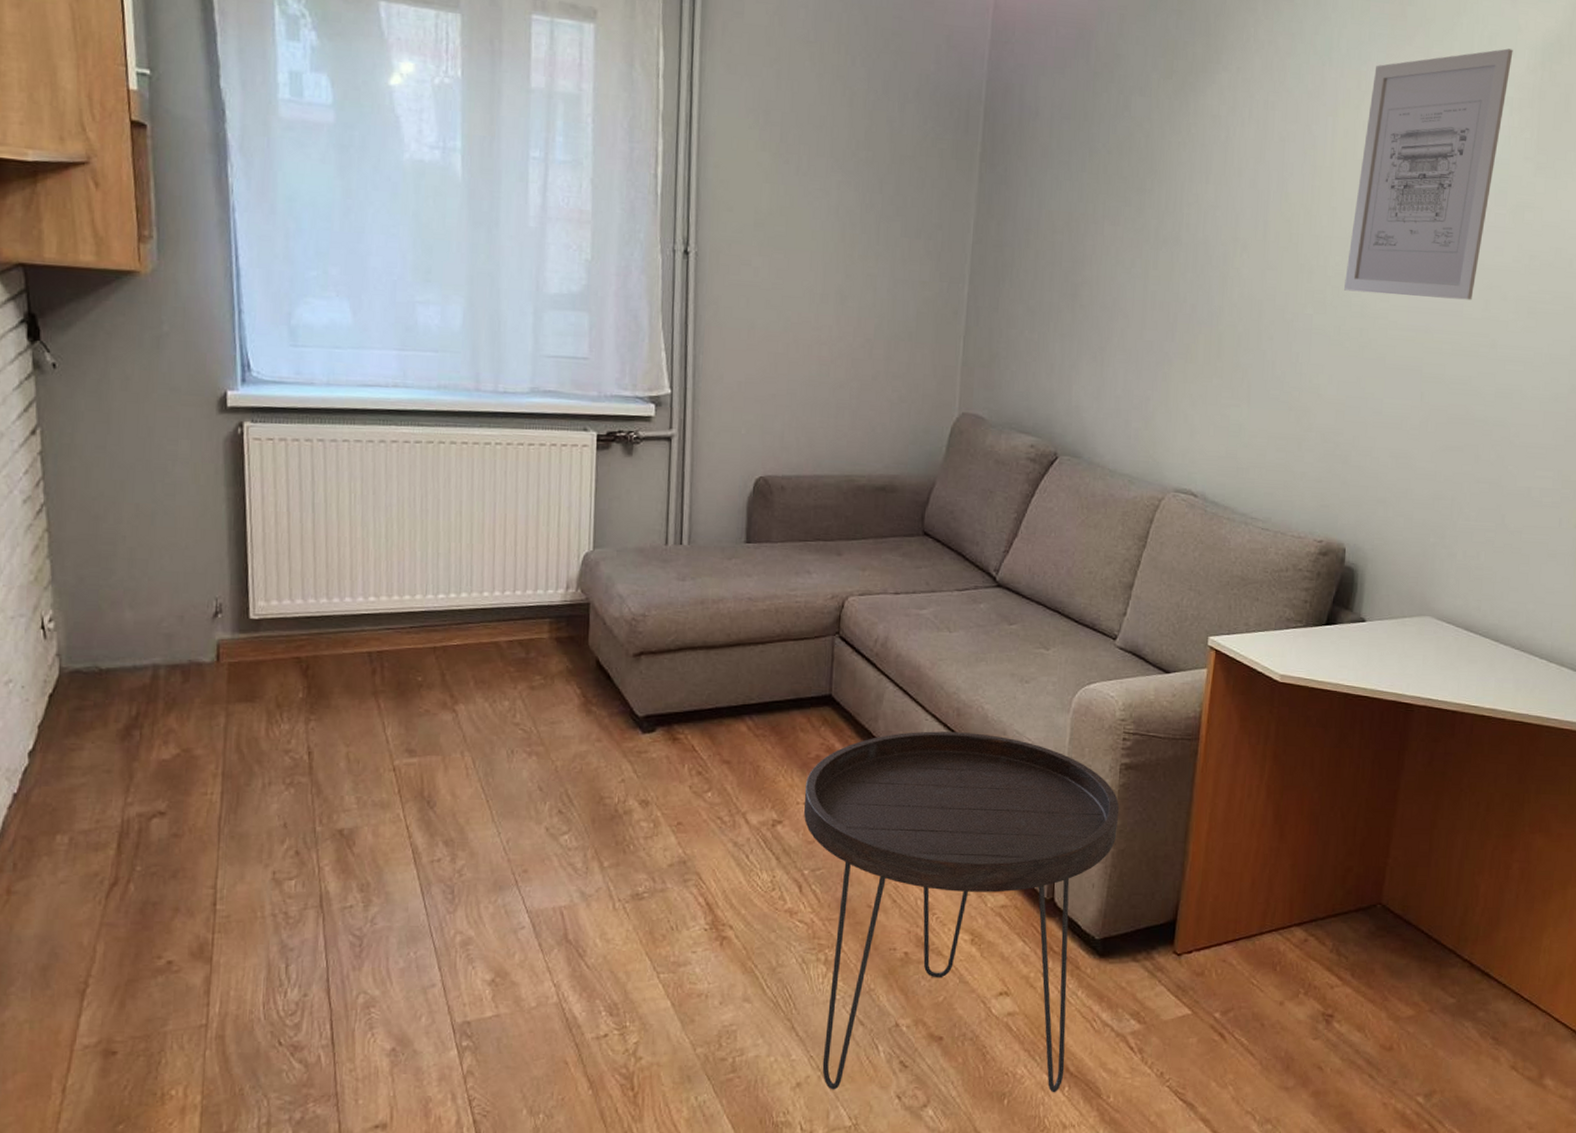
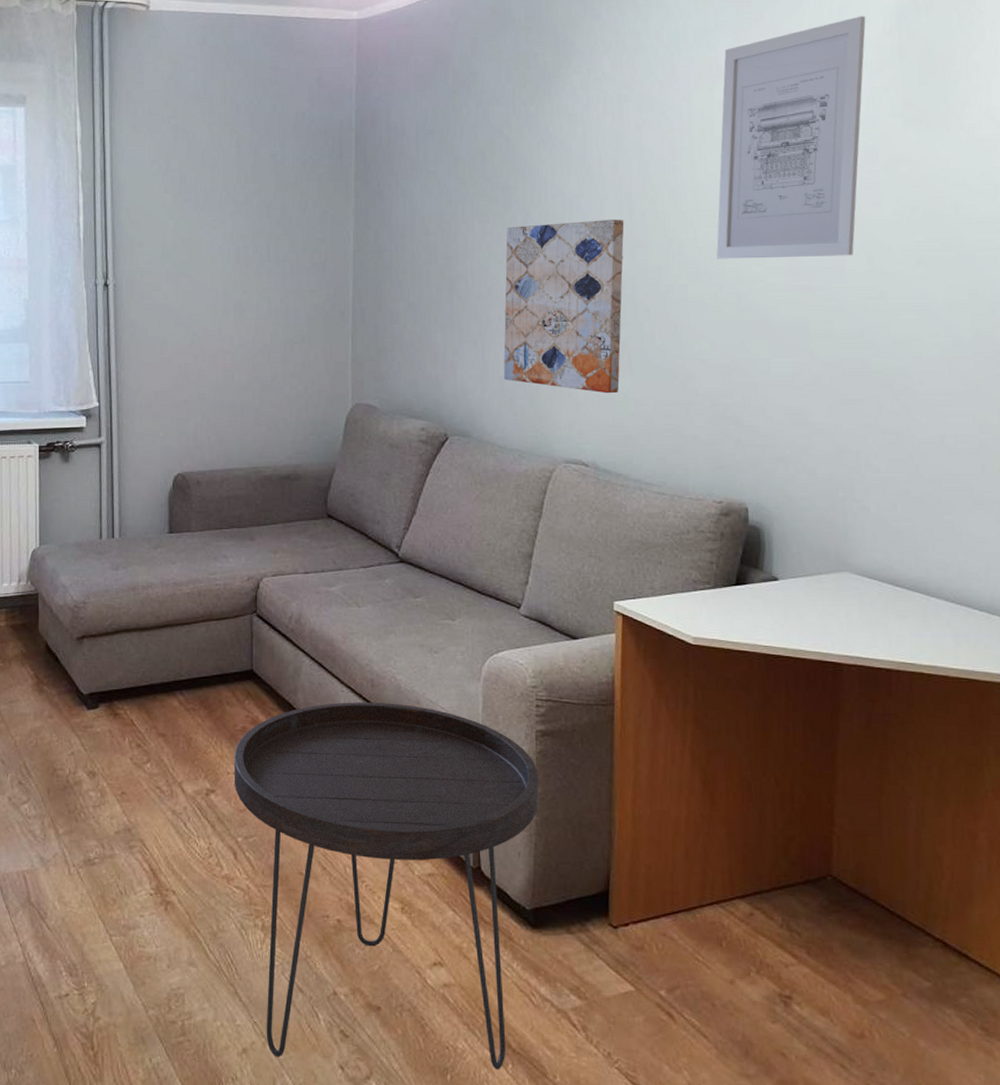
wall art: none [1120,233,1258,423] -> present [503,219,624,394]

